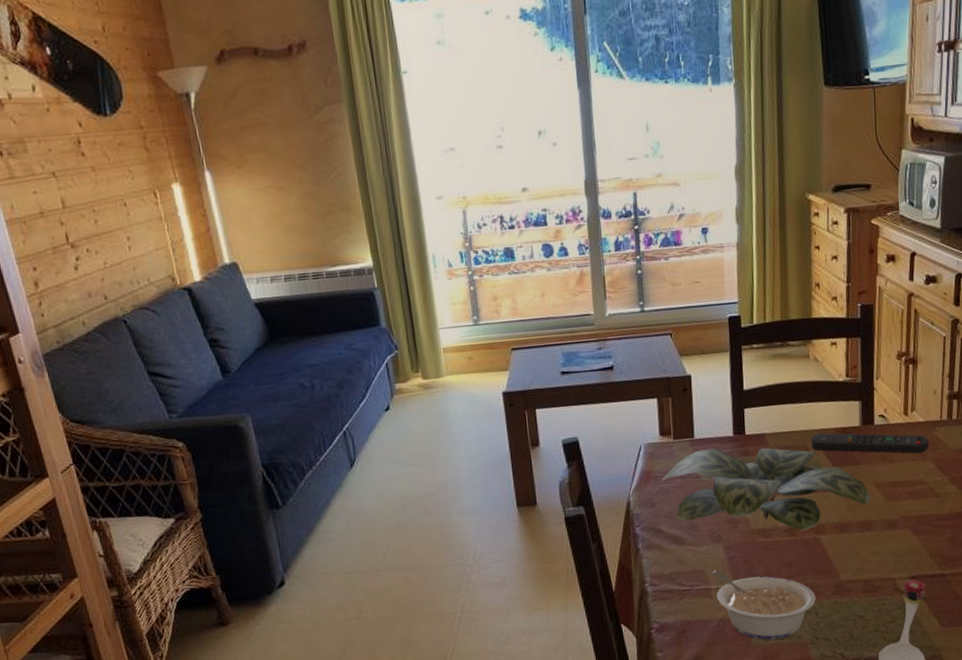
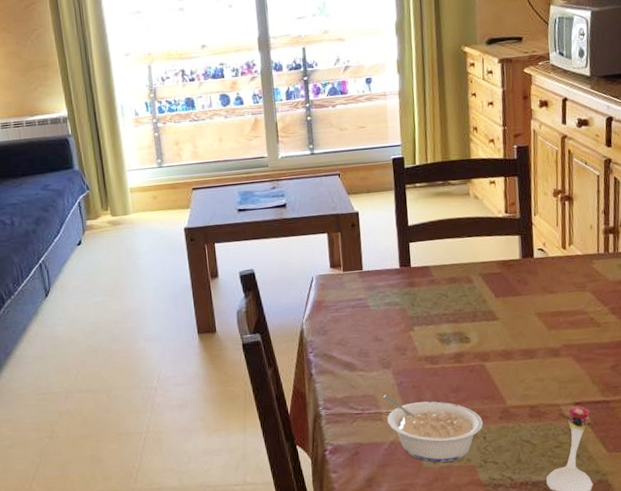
plant: present [661,447,870,531] -> none [332,279,533,358]
remote control: present [810,432,929,454] -> none [473,265,588,285]

